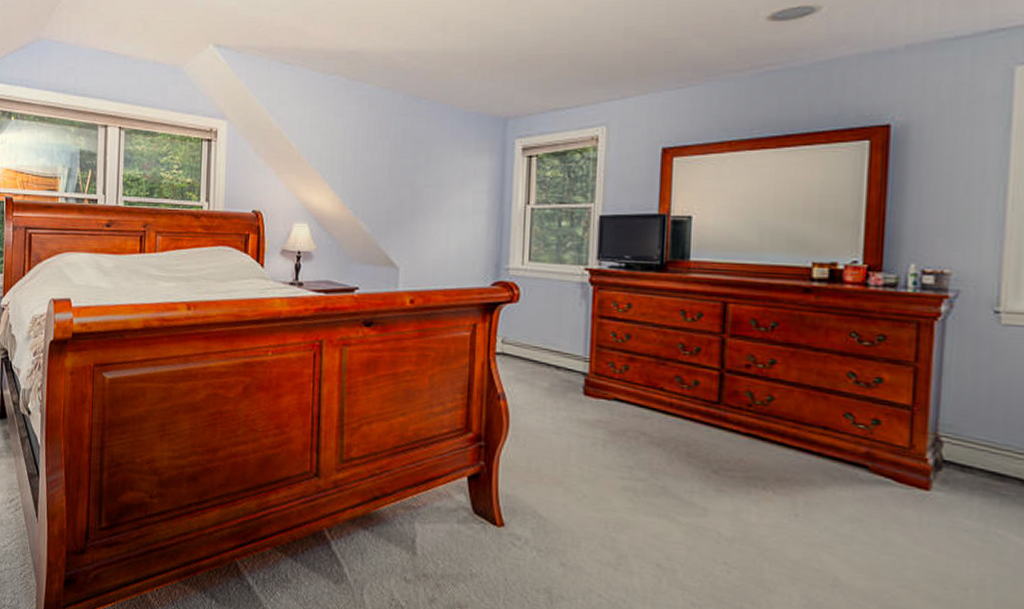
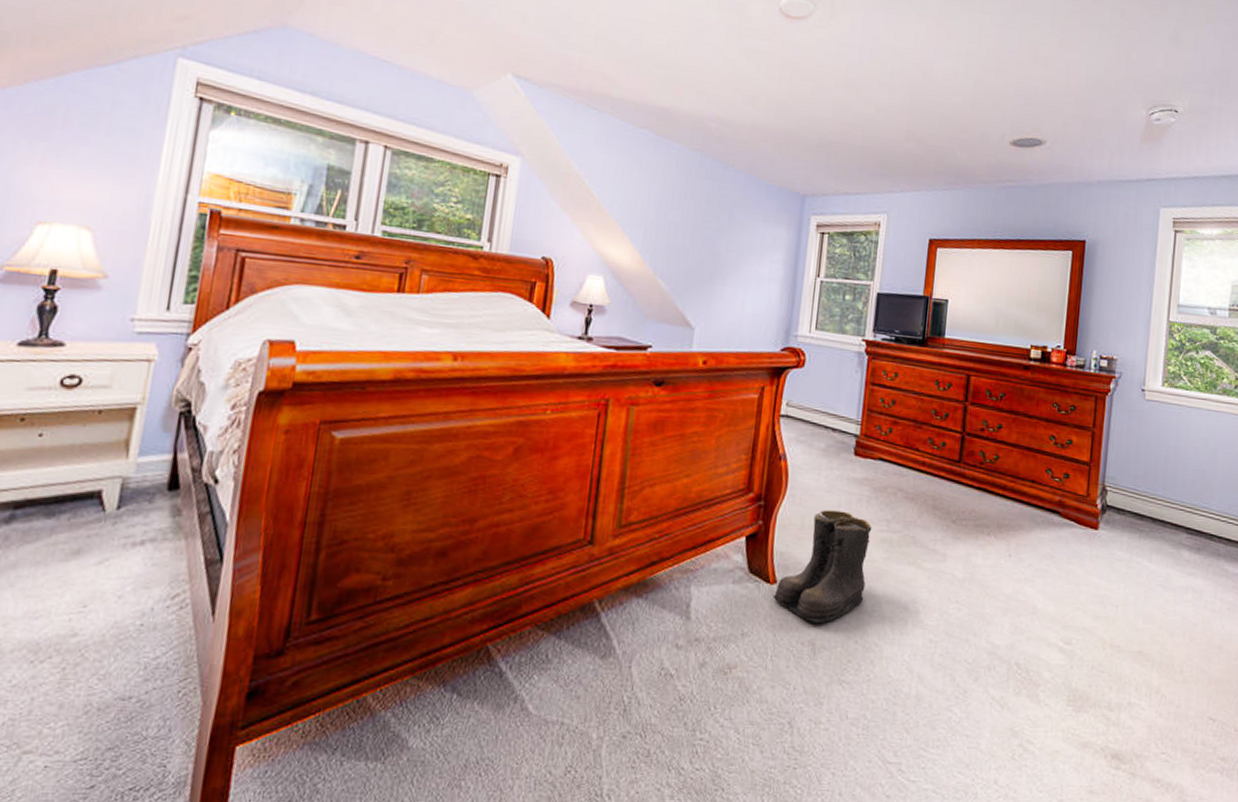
boots: none [501,452,611,572] -> present [773,510,872,624]

